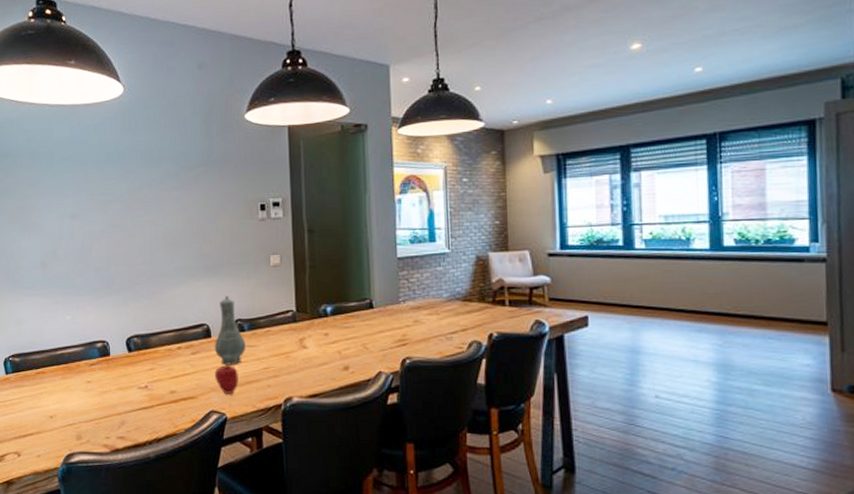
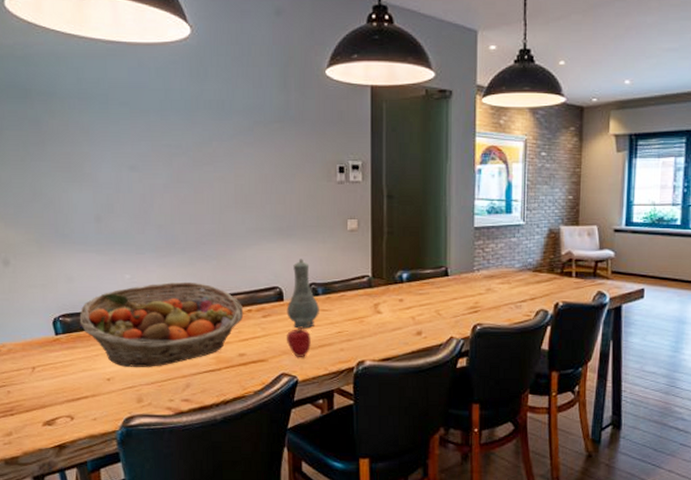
fruit basket: none [26,321,174,405] -> present [79,281,244,367]

